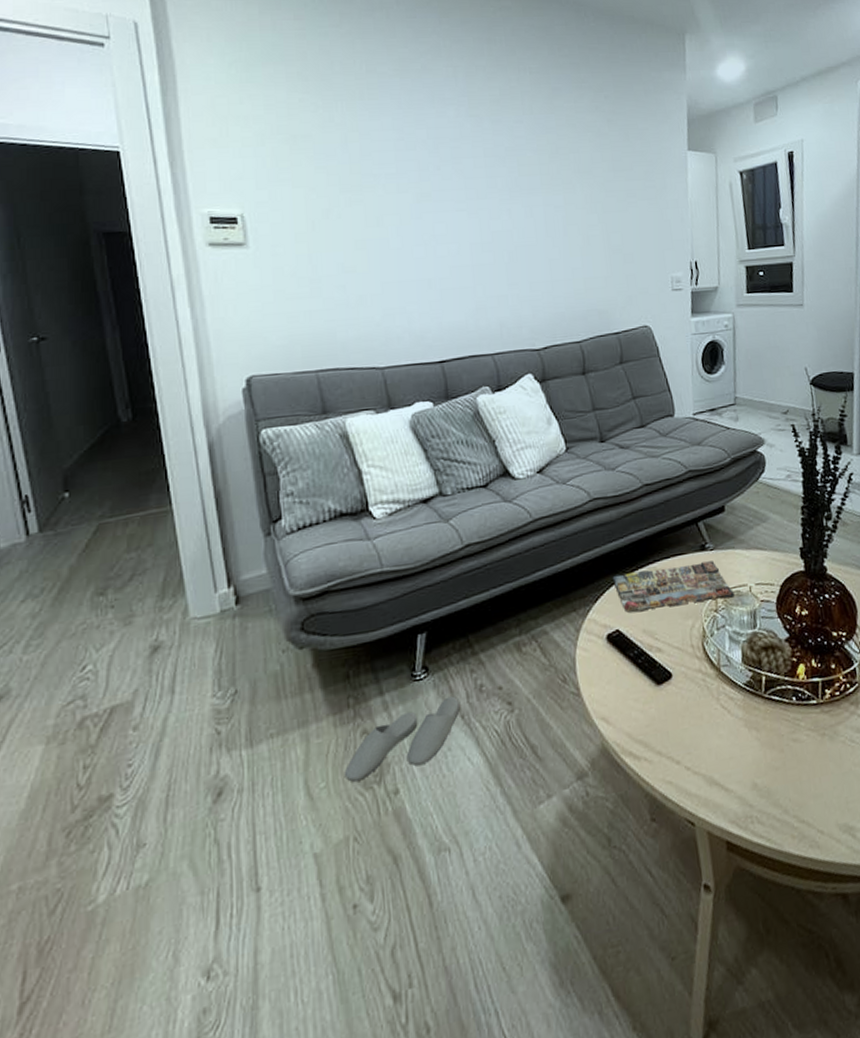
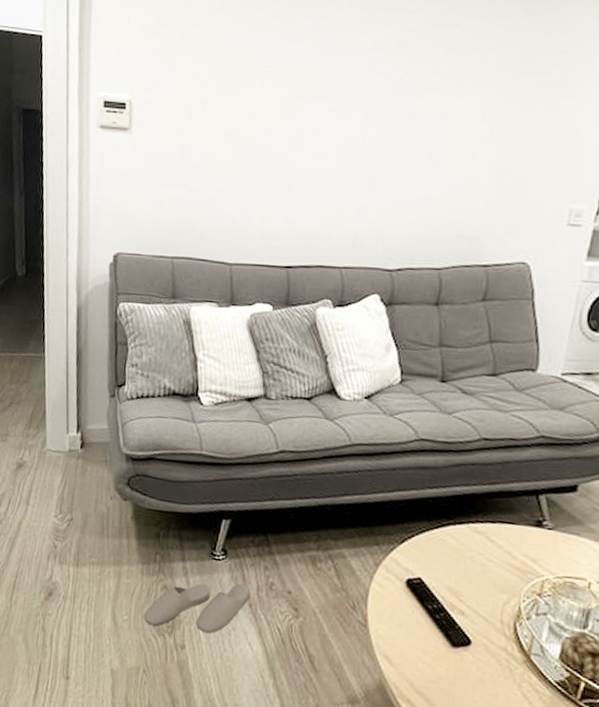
magazine: present [612,561,734,613] -> none [424,523,567,588]

